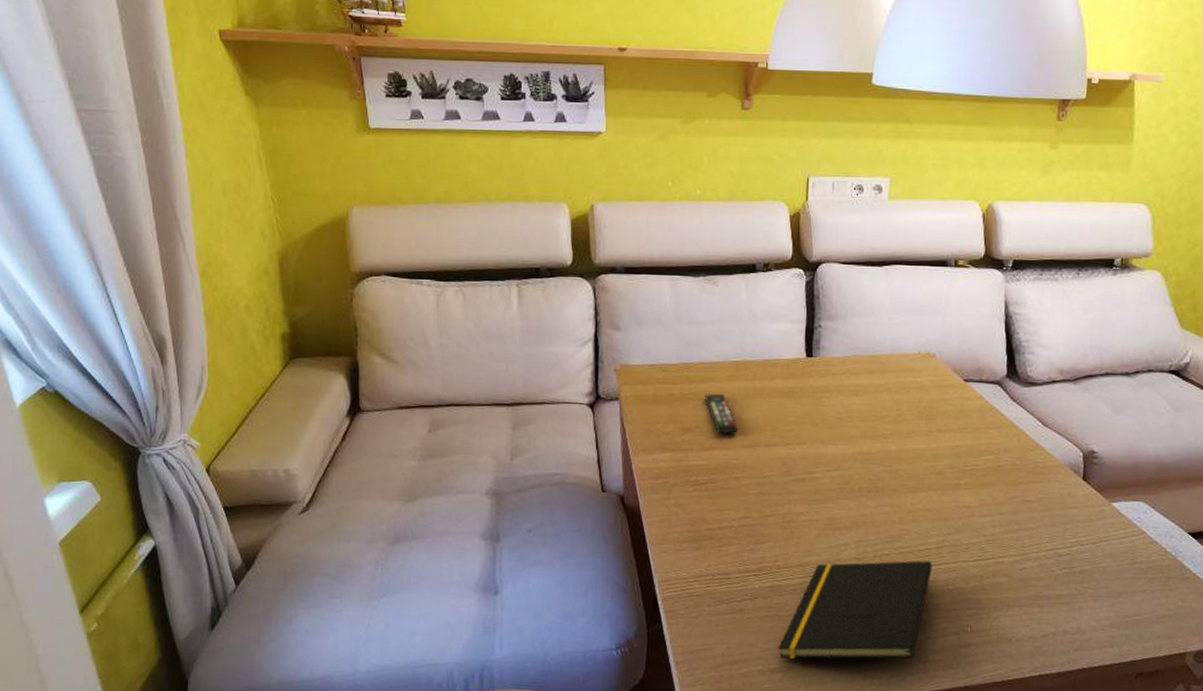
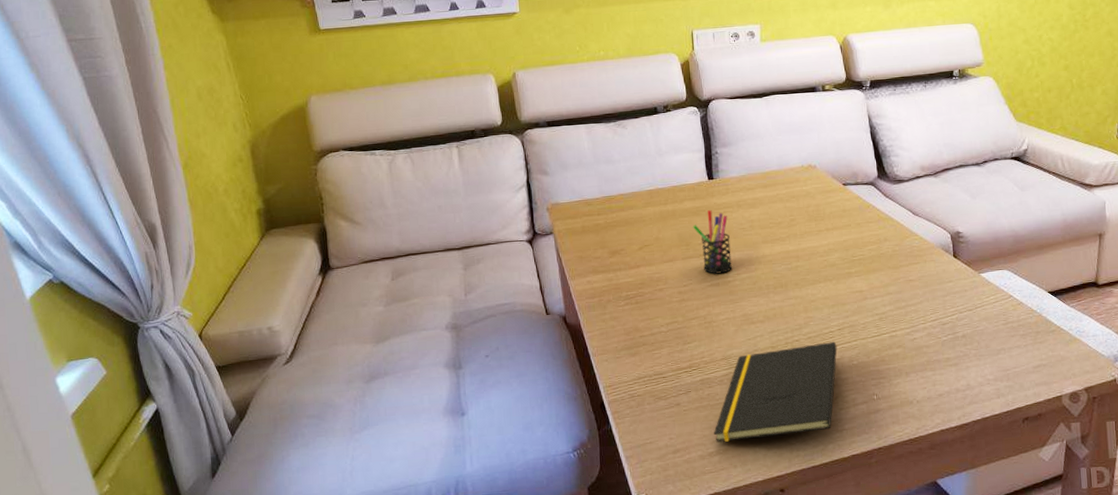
remote control: present [705,393,739,434] -> none [626,218,658,253]
pen holder: none [782,393,824,468] -> present [693,210,732,274]

